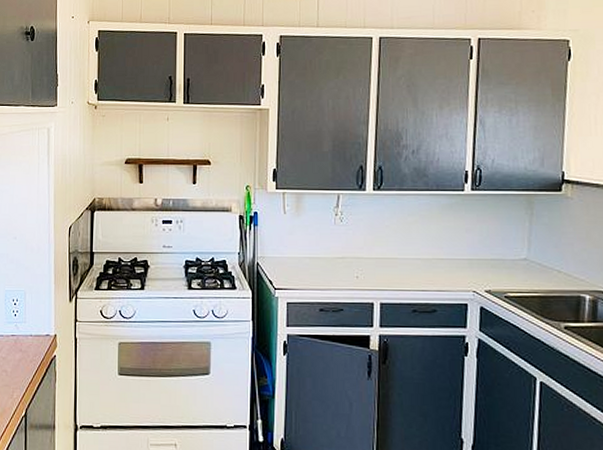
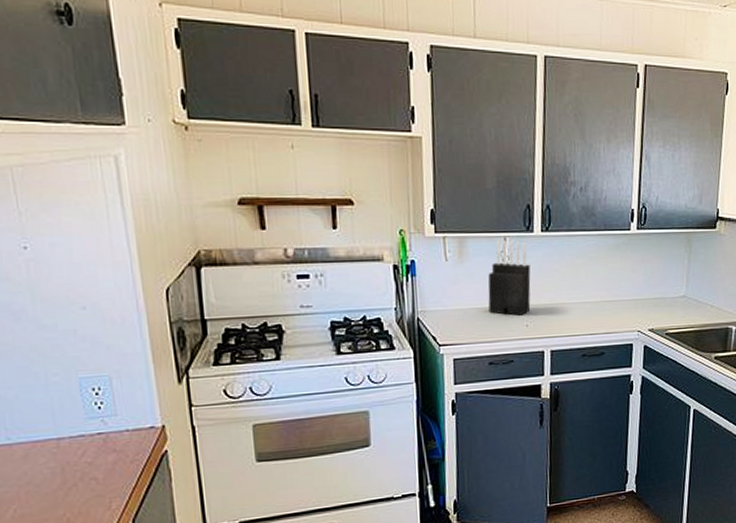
knife block: none [321,197,362,267] -> present [488,240,531,316]

